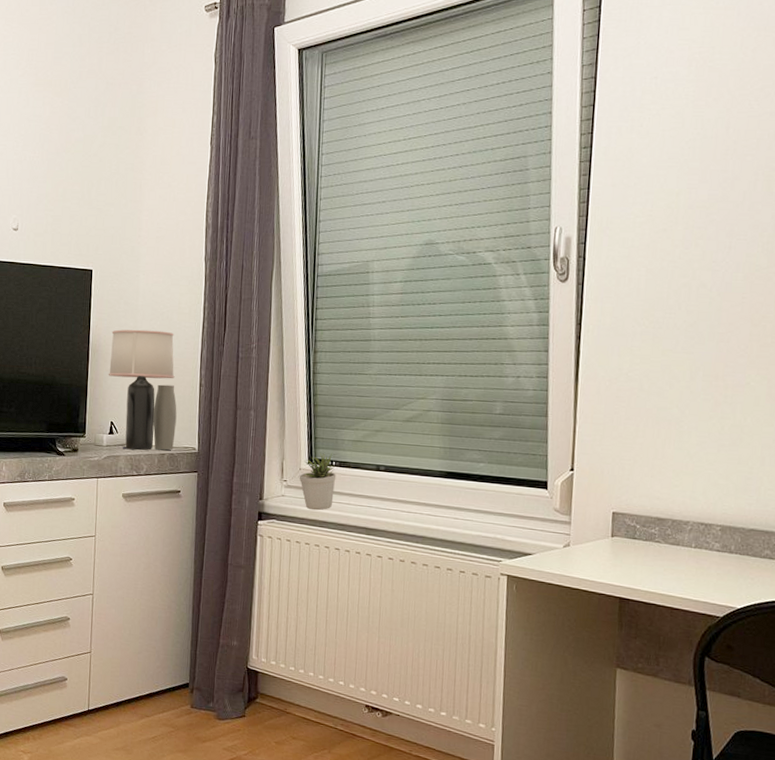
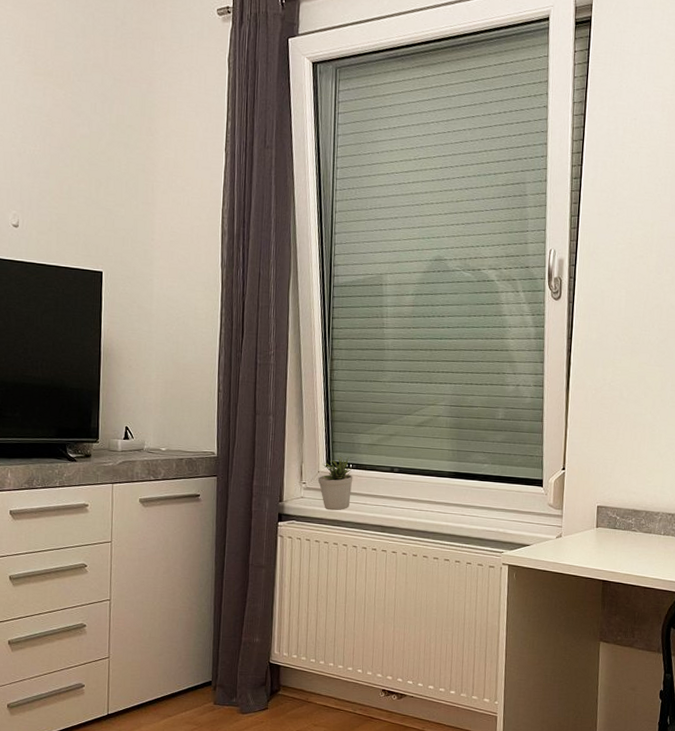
table lamp: present [108,329,175,451] -> none [121,333,192,456]
vase: present [153,384,177,451] -> none [170,389,195,455]

